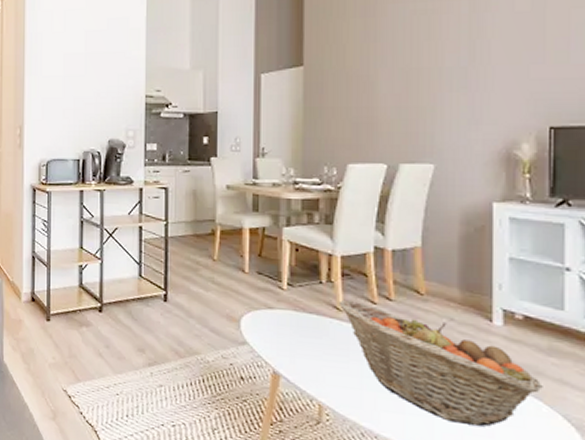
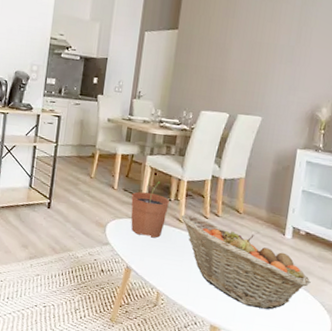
plant pot: none [269,259,320,333] -> present [130,181,169,238]

